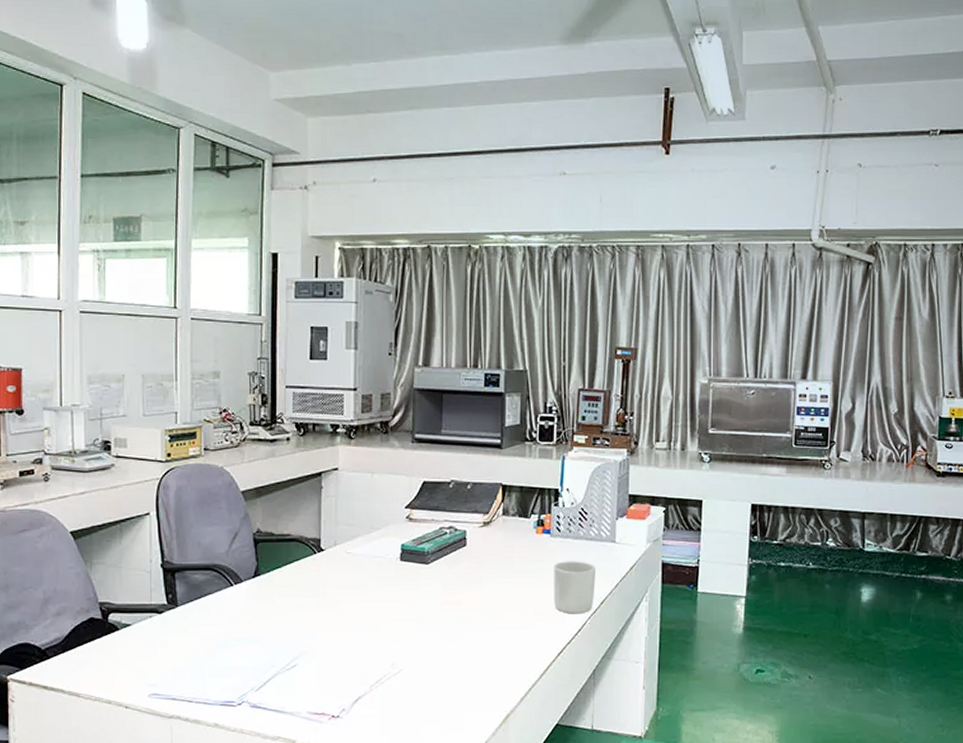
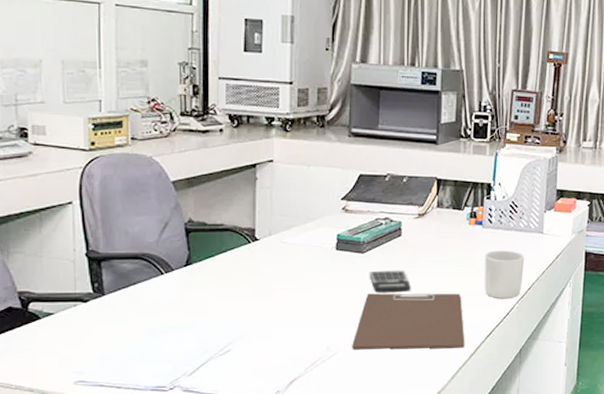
clipboard: none [417,606,534,667] -> present [352,293,465,349]
calculator: none [434,582,476,605] -> present [369,270,410,292]

